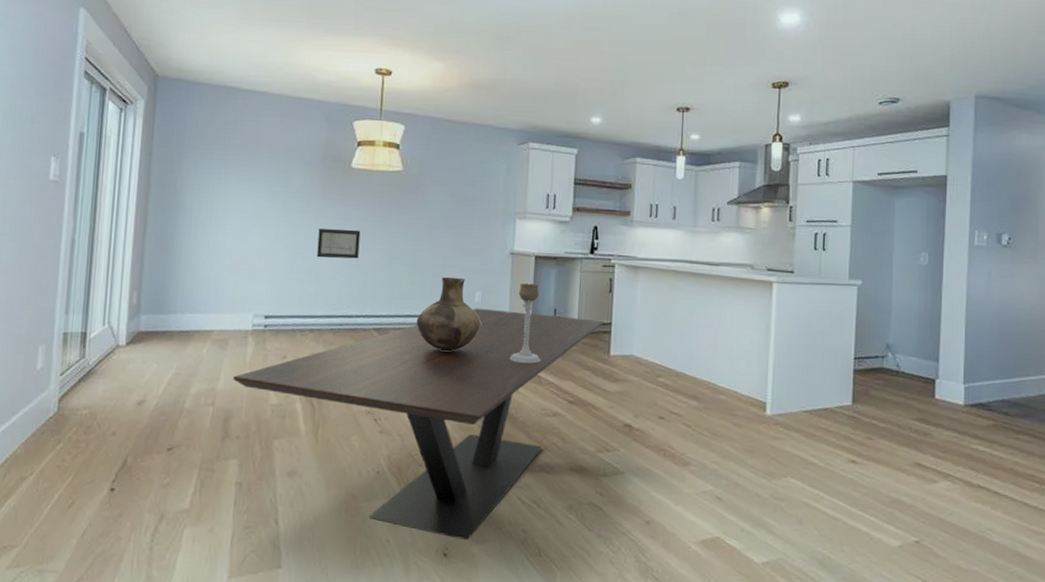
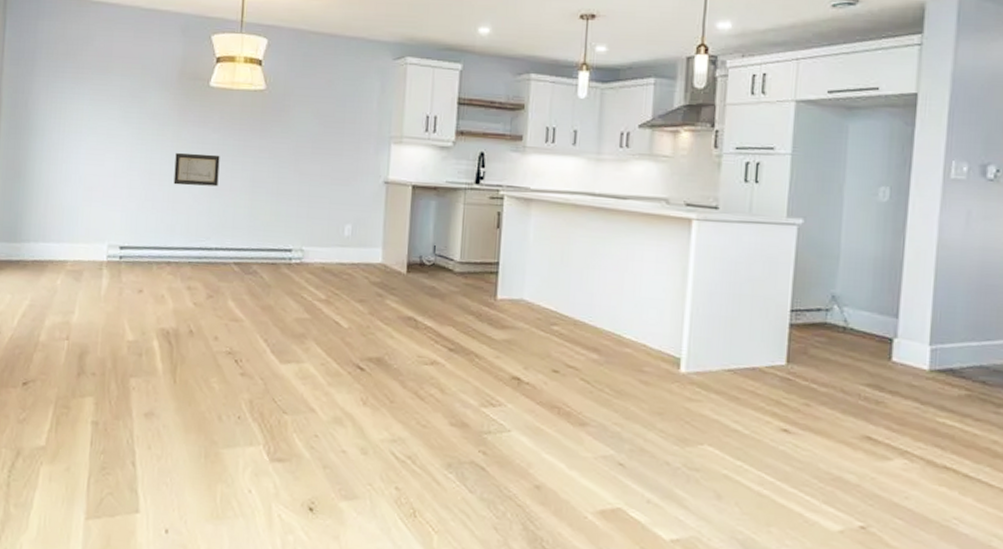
dining table: present [233,308,604,541] -> none [88,242,490,496]
vase: present [416,276,481,351] -> none [280,207,351,289]
candle holder: present [509,283,541,364] -> none [382,216,418,306]

